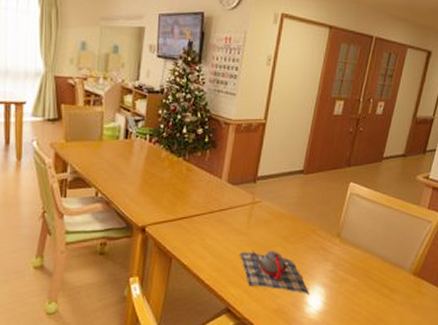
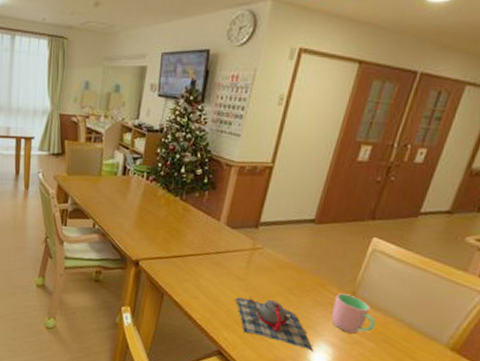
cup: none [322,236,357,272] -> present [332,293,376,334]

